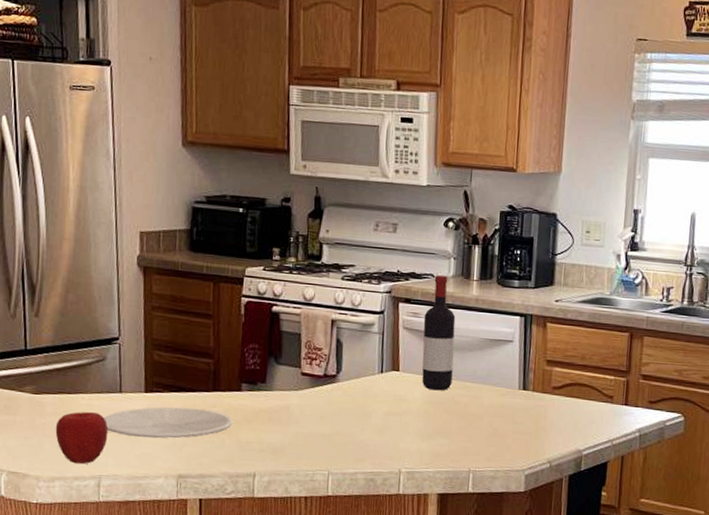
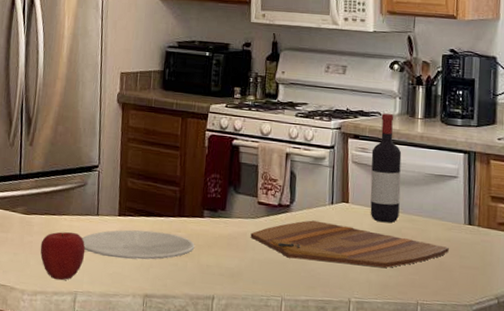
cutting board: none [293,390,503,436] -> present [250,220,449,268]

